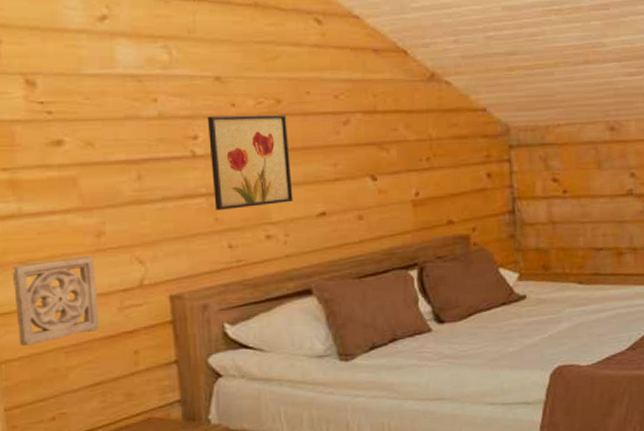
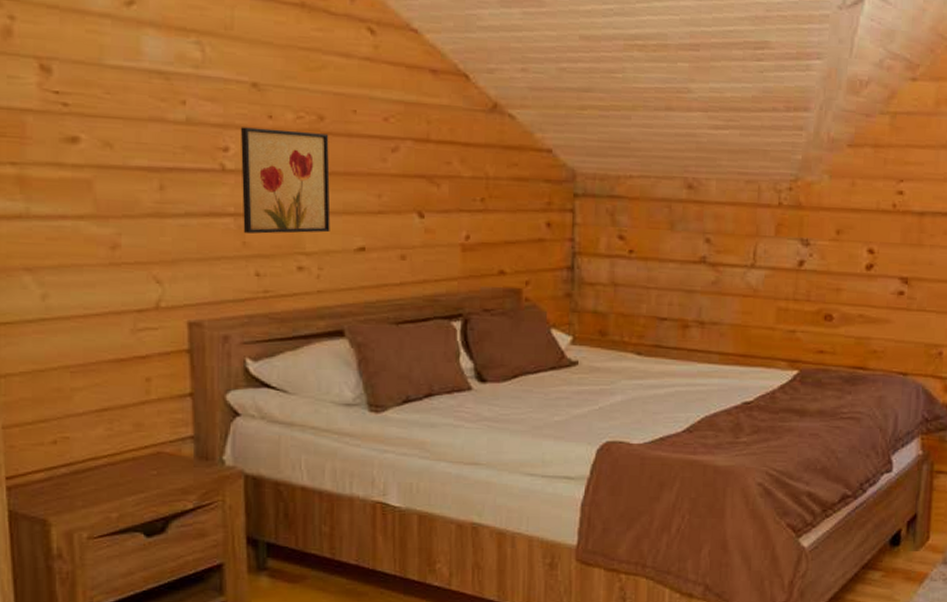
wall ornament: present [12,256,100,346] -> none [16,269,110,360]

